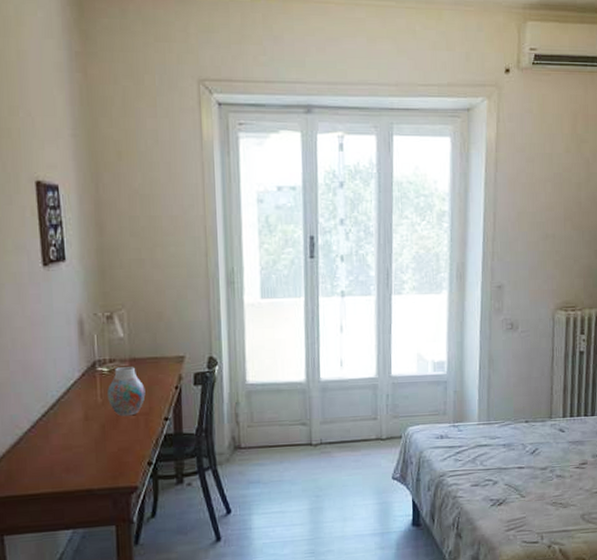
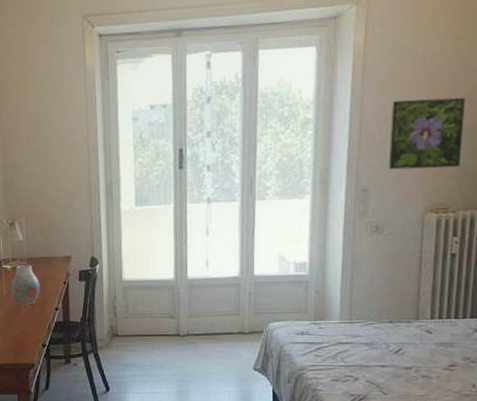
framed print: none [521,197,588,267] -> present [388,97,466,170]

